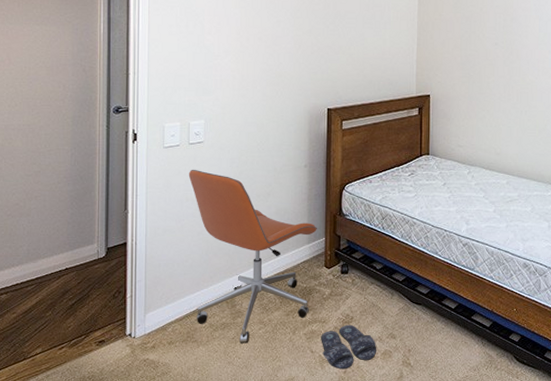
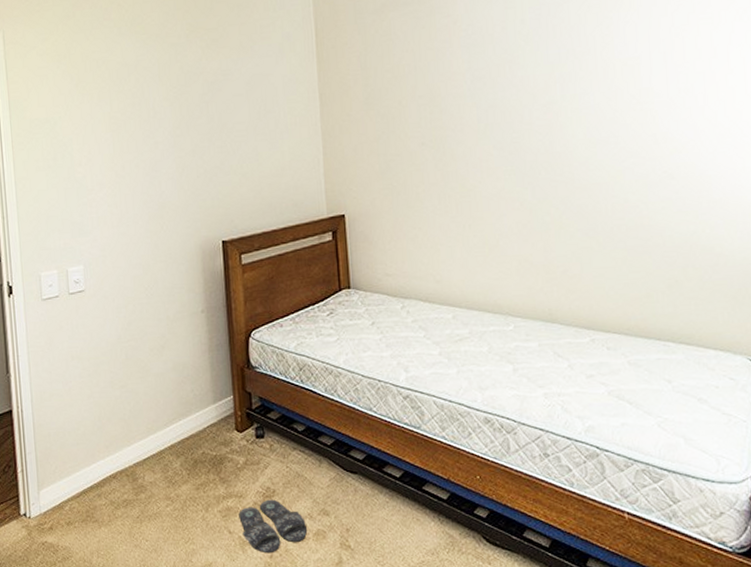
office chair: present [188,169,317,344] -> none [71,322,223,523]

